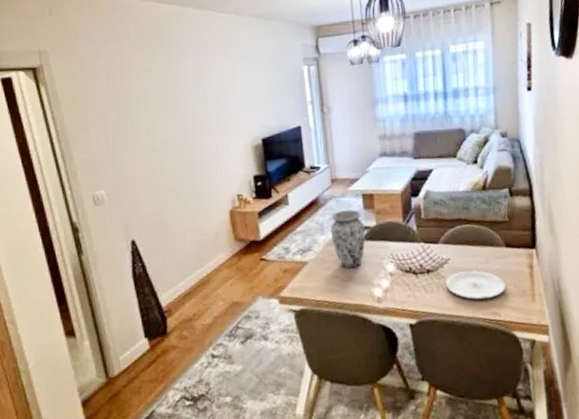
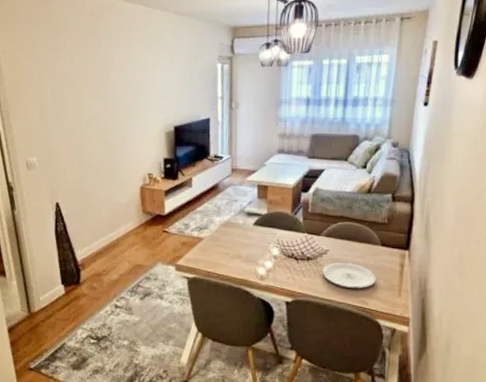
vase: present [331,210,366,269] -> none [226,197,257,249]

